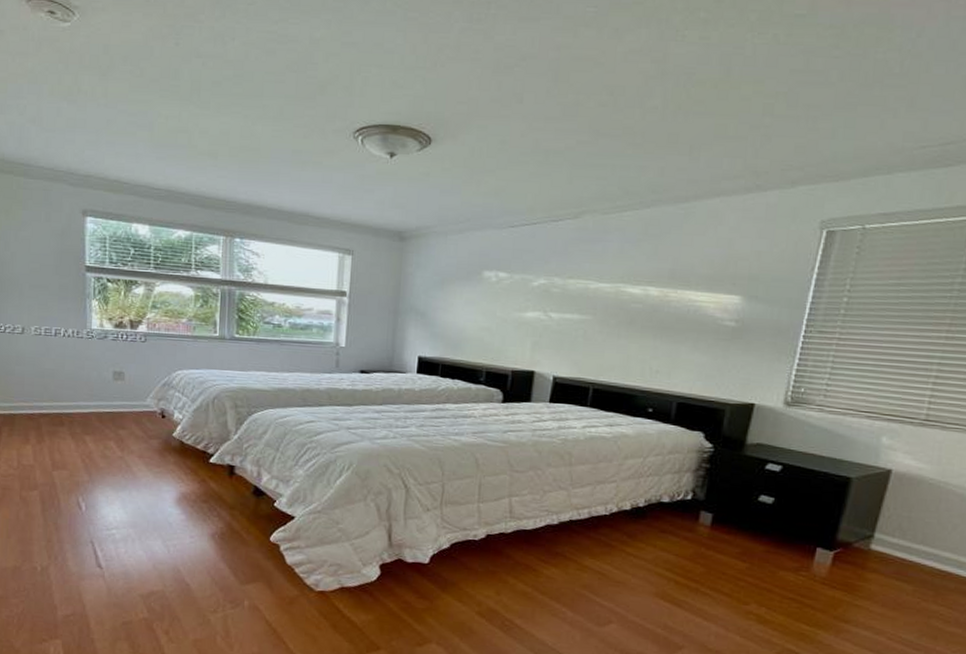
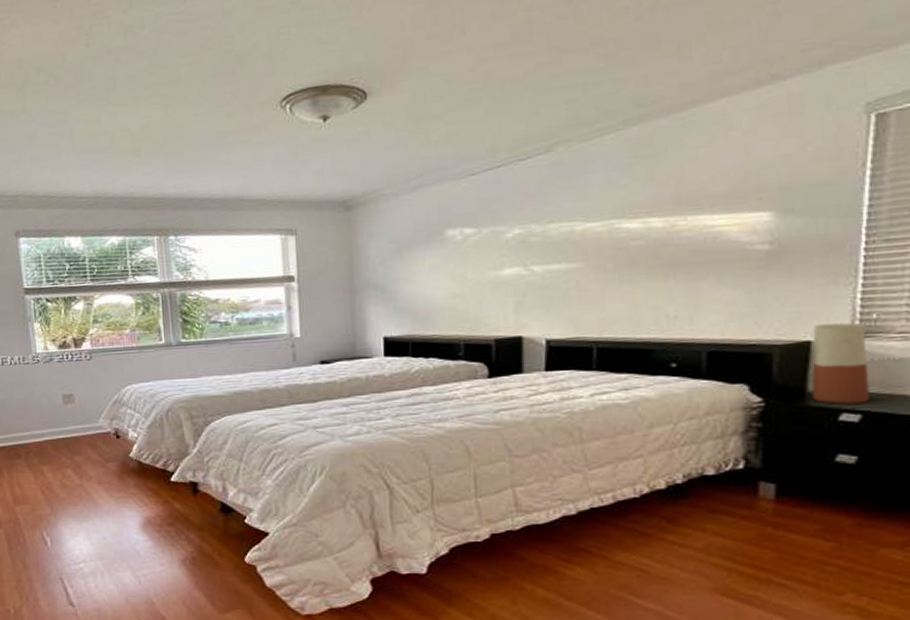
vase: none [749,391,794,458] -> present [811,322,871,406]

